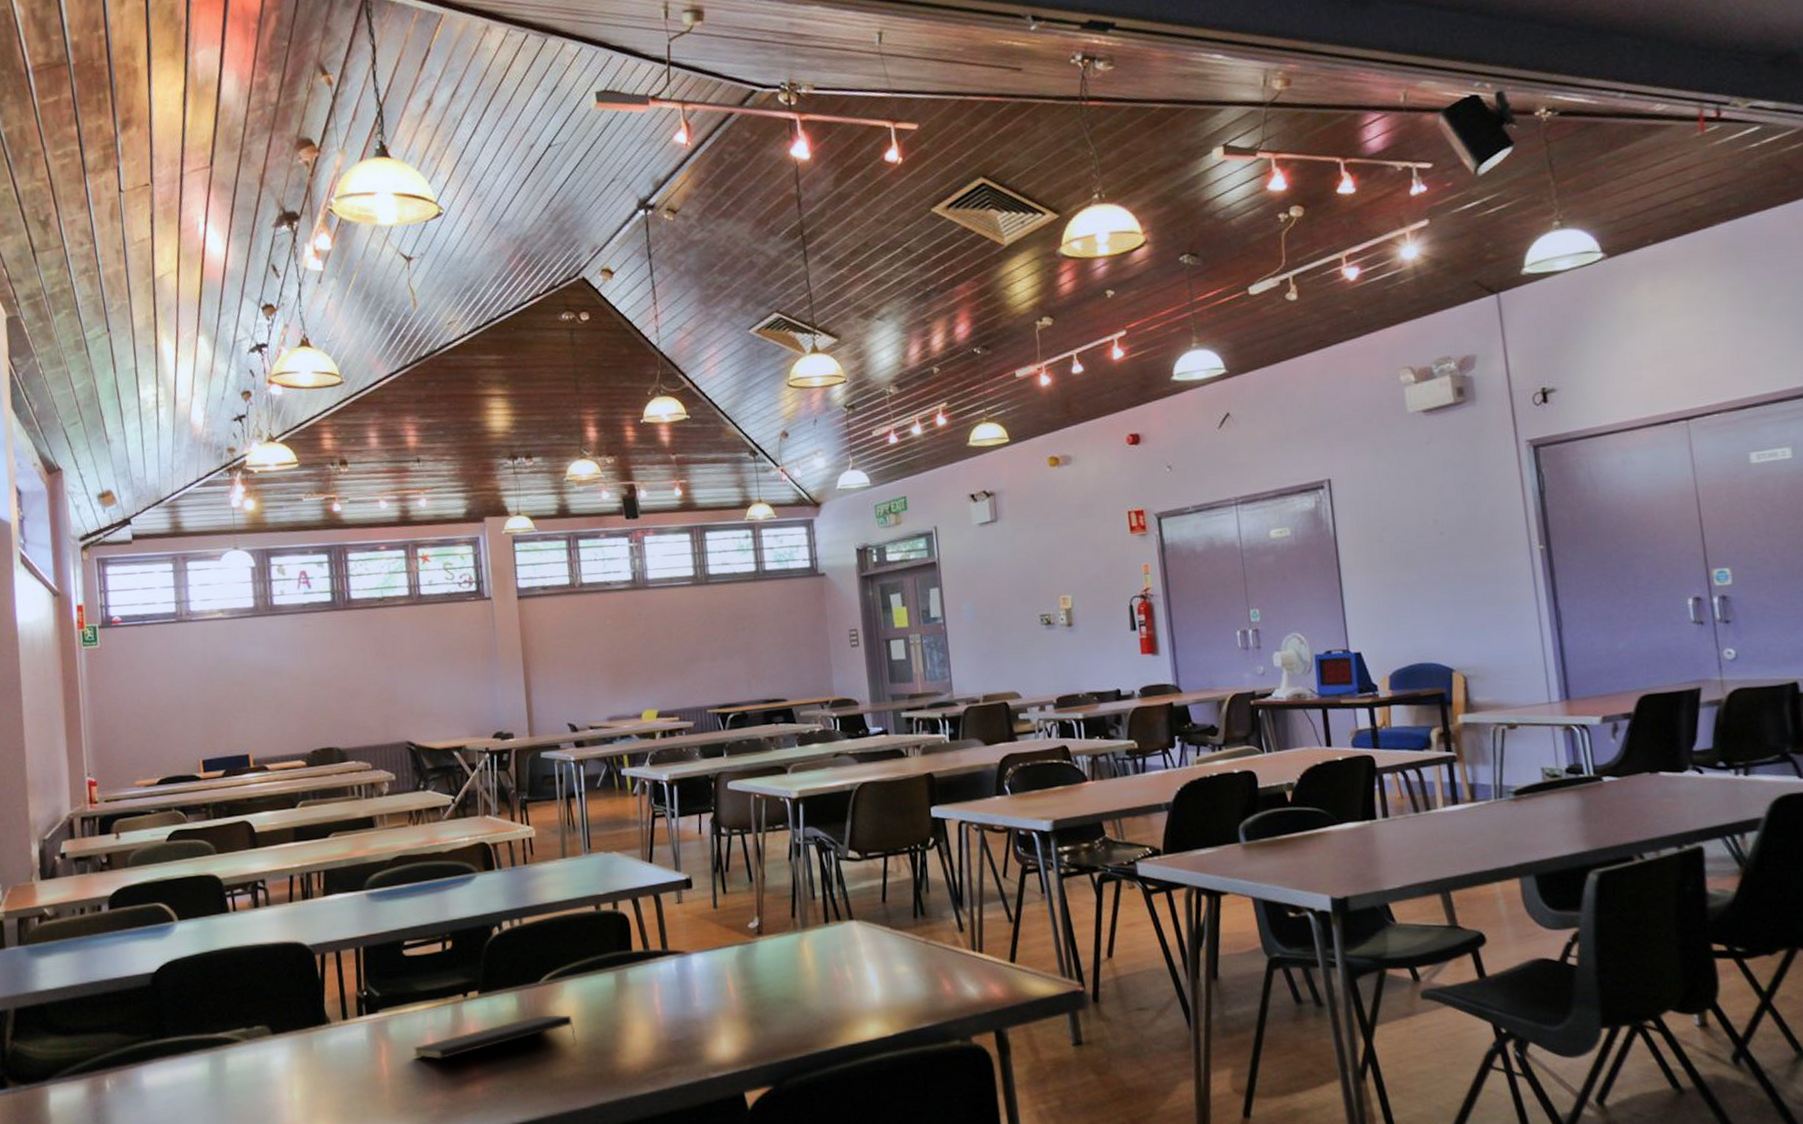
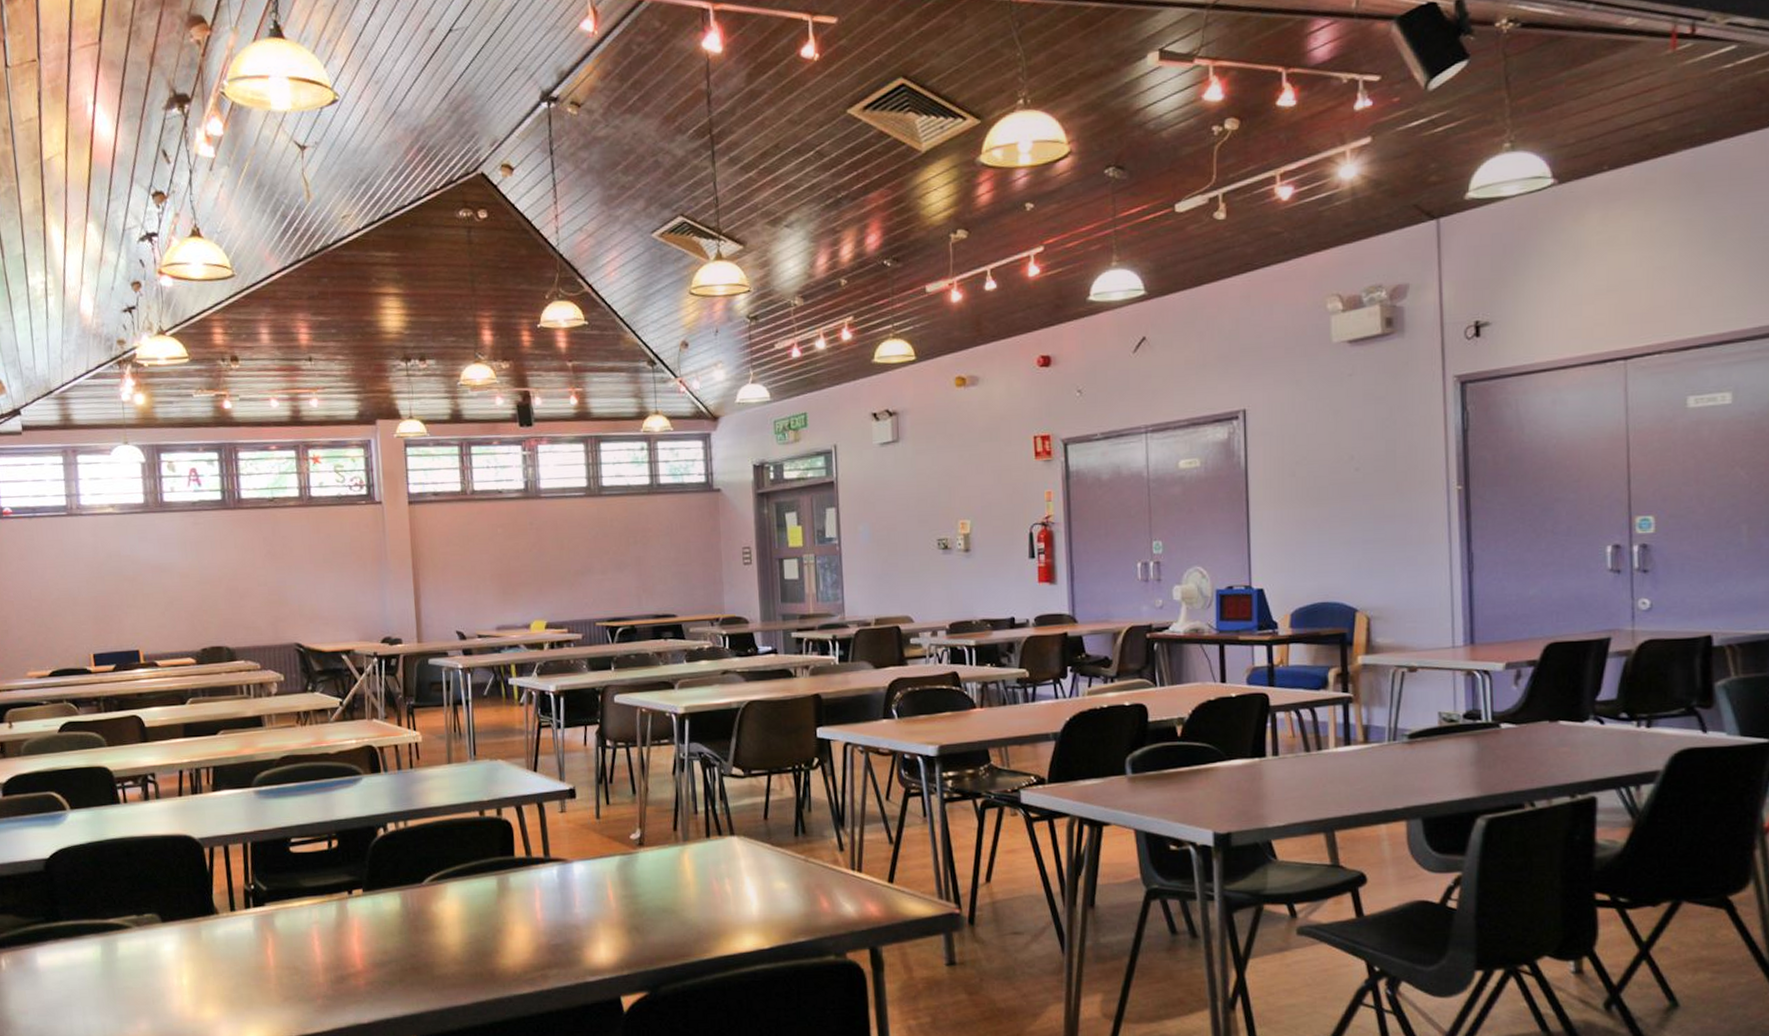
notepad: present [413,1015,577,1059] -> none [298,915,458,953]

